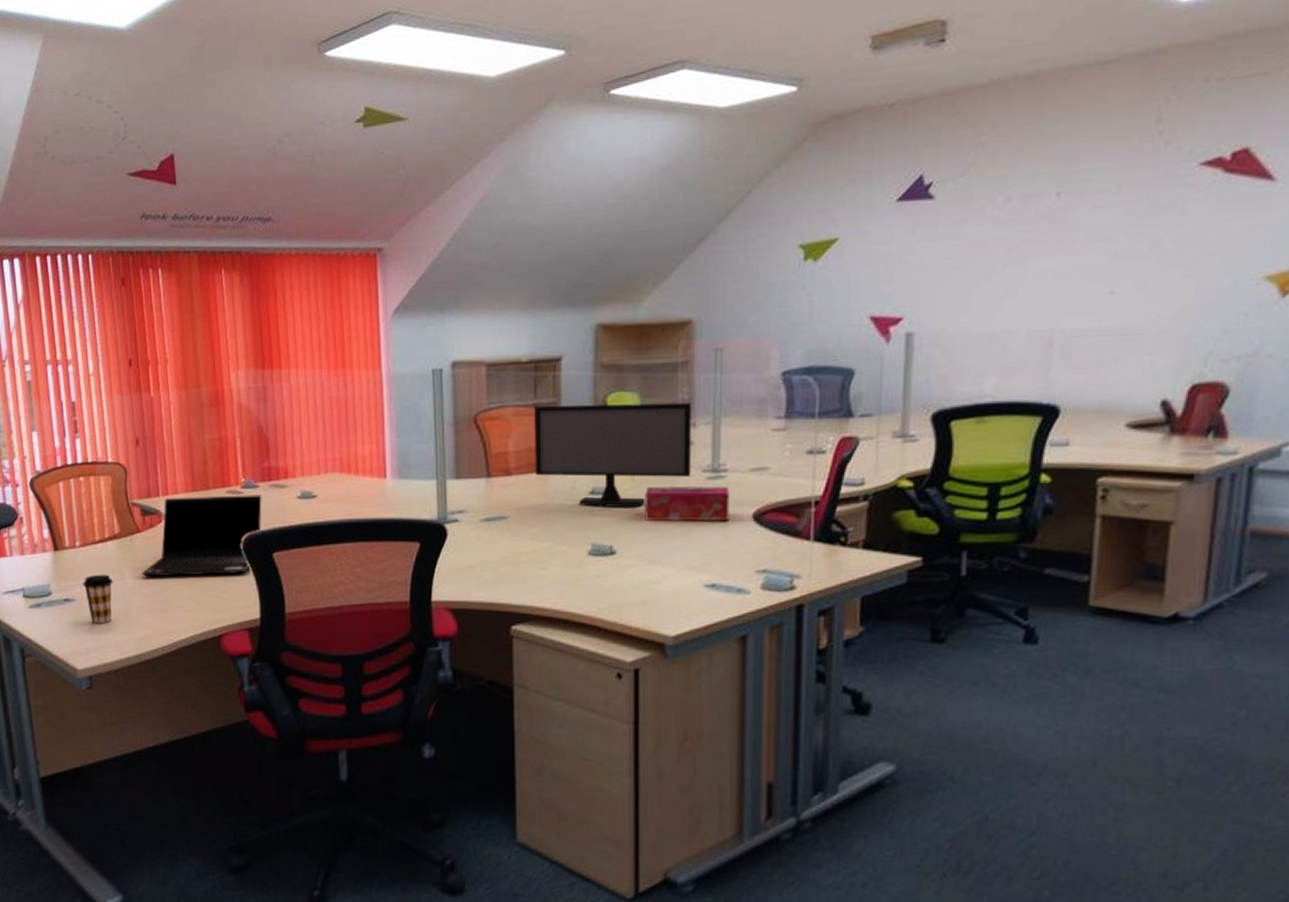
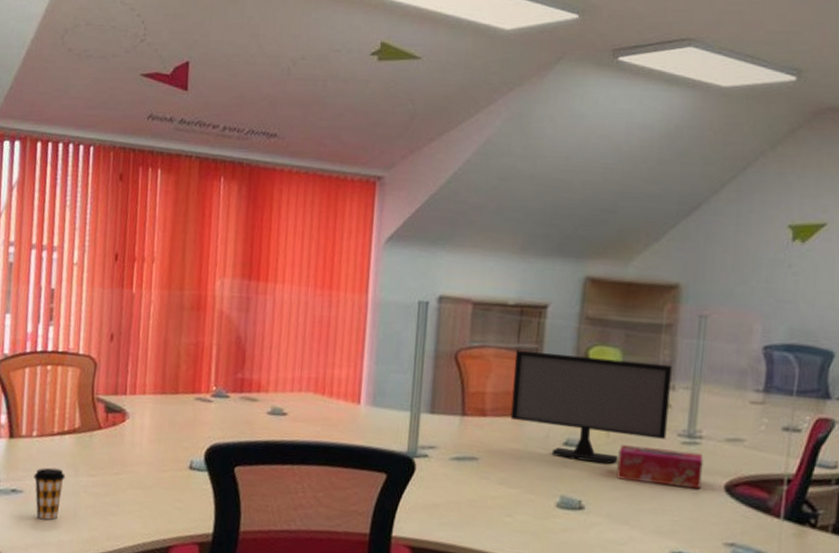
laptop computer: present [142,495,262,577] -> none [96,398,231,485]

